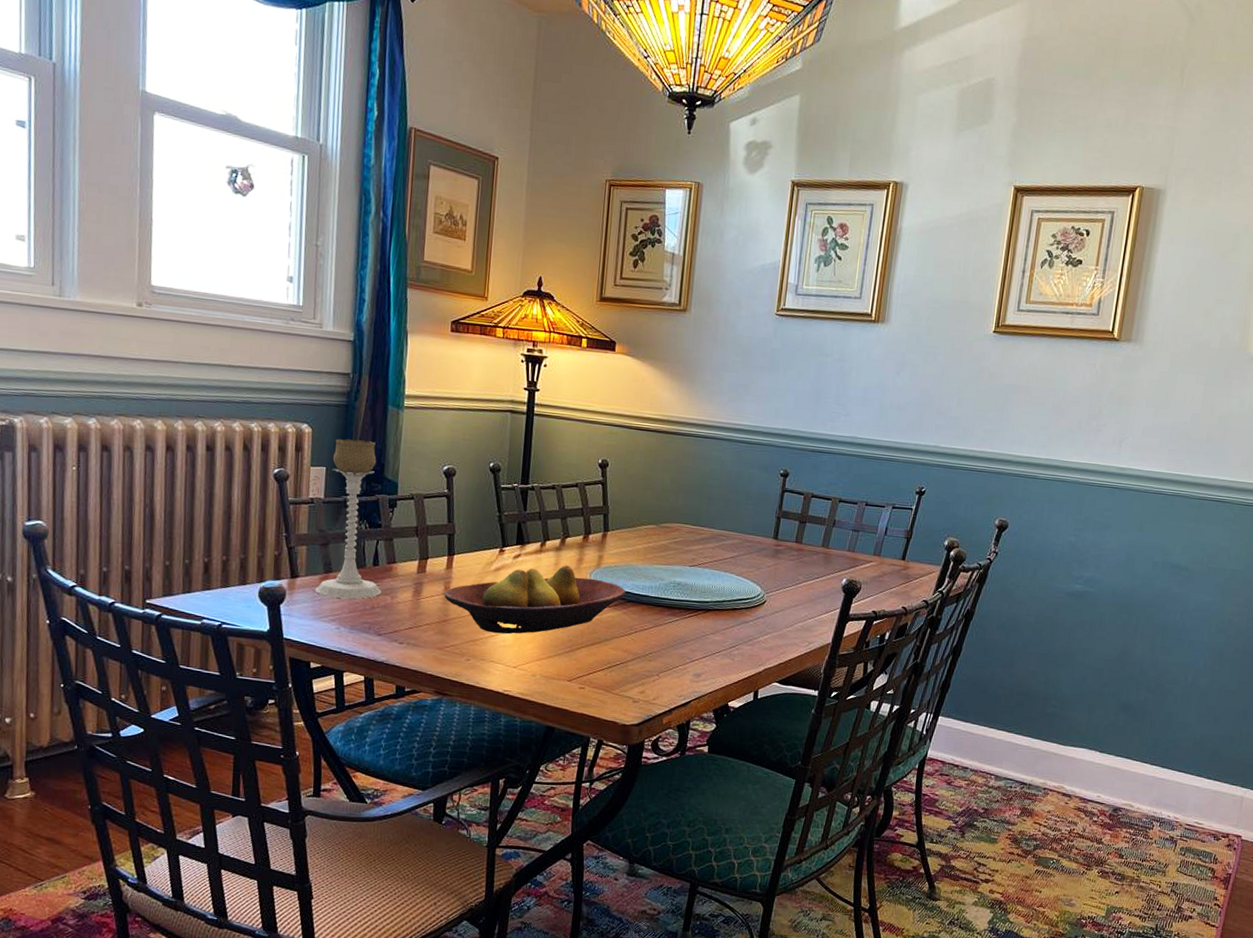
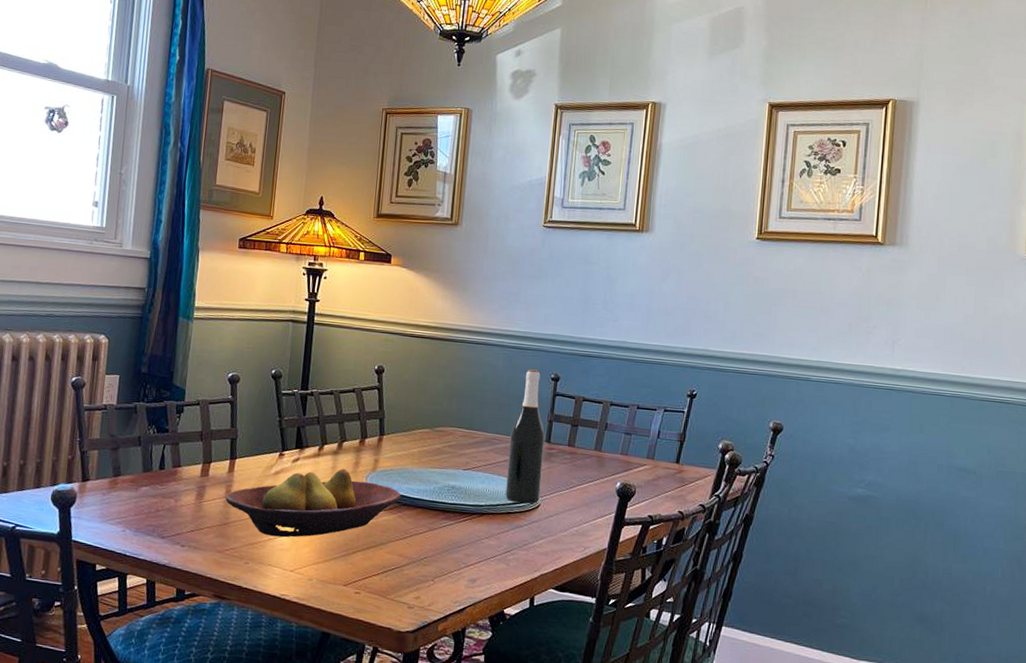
candle holder: present [315,438,382,599] -> none [104,348,167,502]
wine bottle: none [731,464,773,600] -> present [505,369,545,504]

